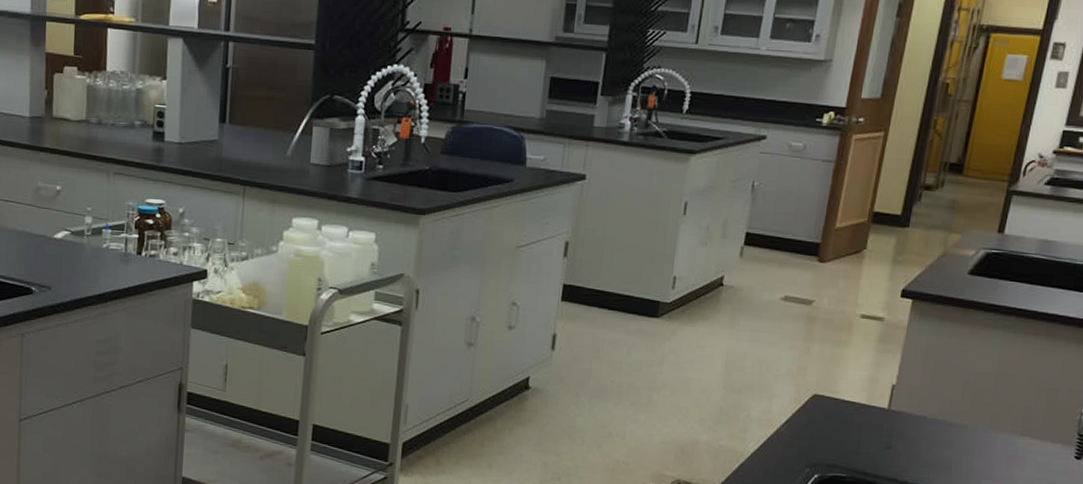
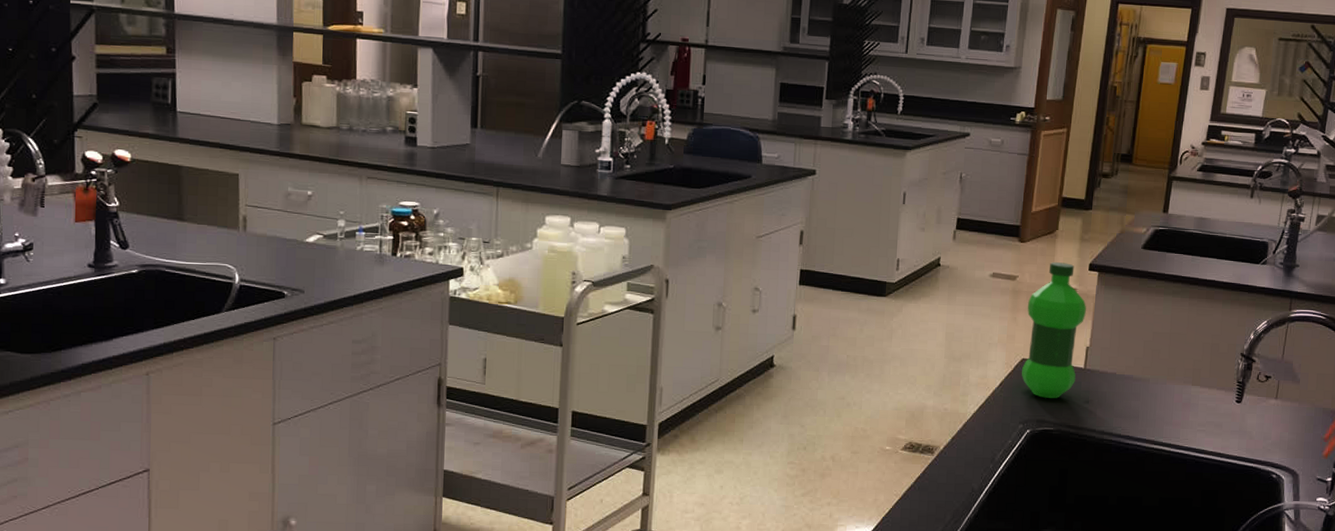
plastic bottle: none [812,285,895,441] -> present [1022,261,1086,398]

